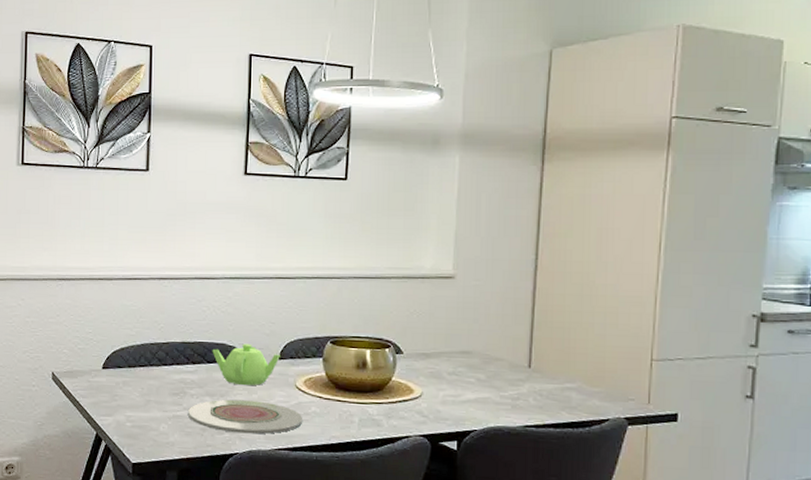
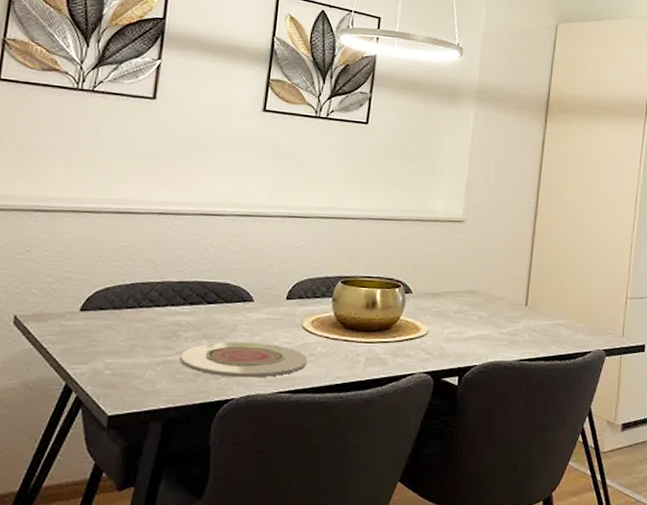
teapot: present [212,343,280,386] -> none [213,283,288,327]

